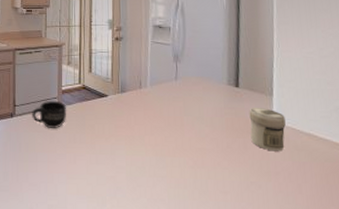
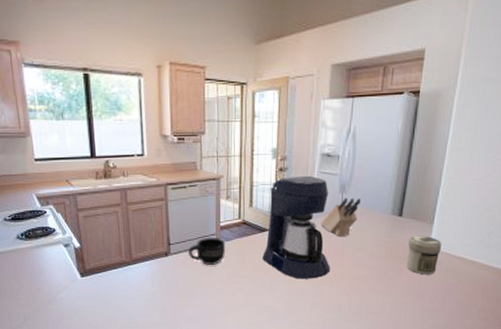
coffee maker: none [102,45,171,149] -> present [262,175,331,279]
knife block: none [157,67,195,105] -> present [321,197,361,236]

